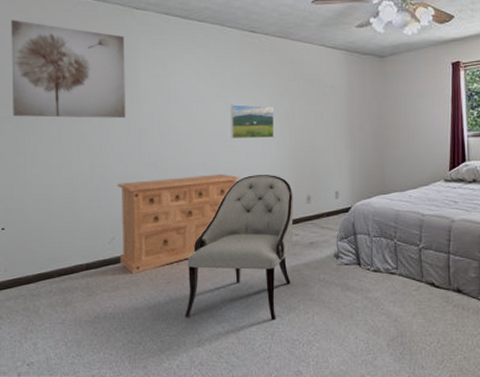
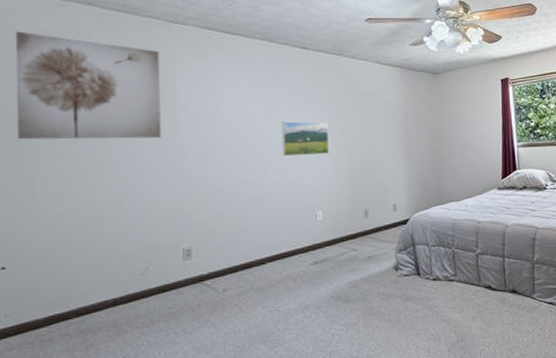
dresser: present [117,174,240,274] -> none [151,193,293,306]
armchair: present [184,175,293,321] -> none [232,191,351,346]

